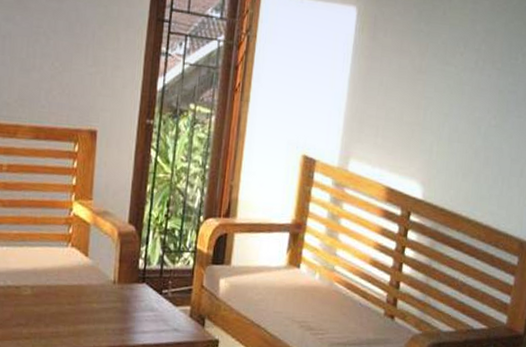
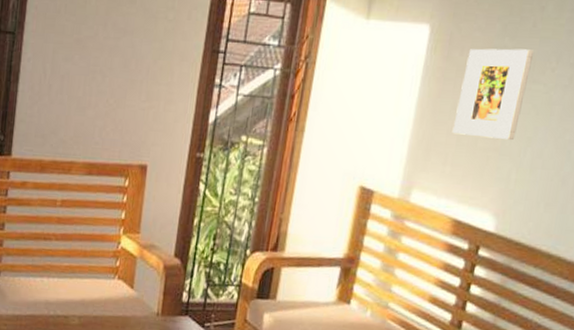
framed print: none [381,31,445,116] -> present [452,48,534,141]

